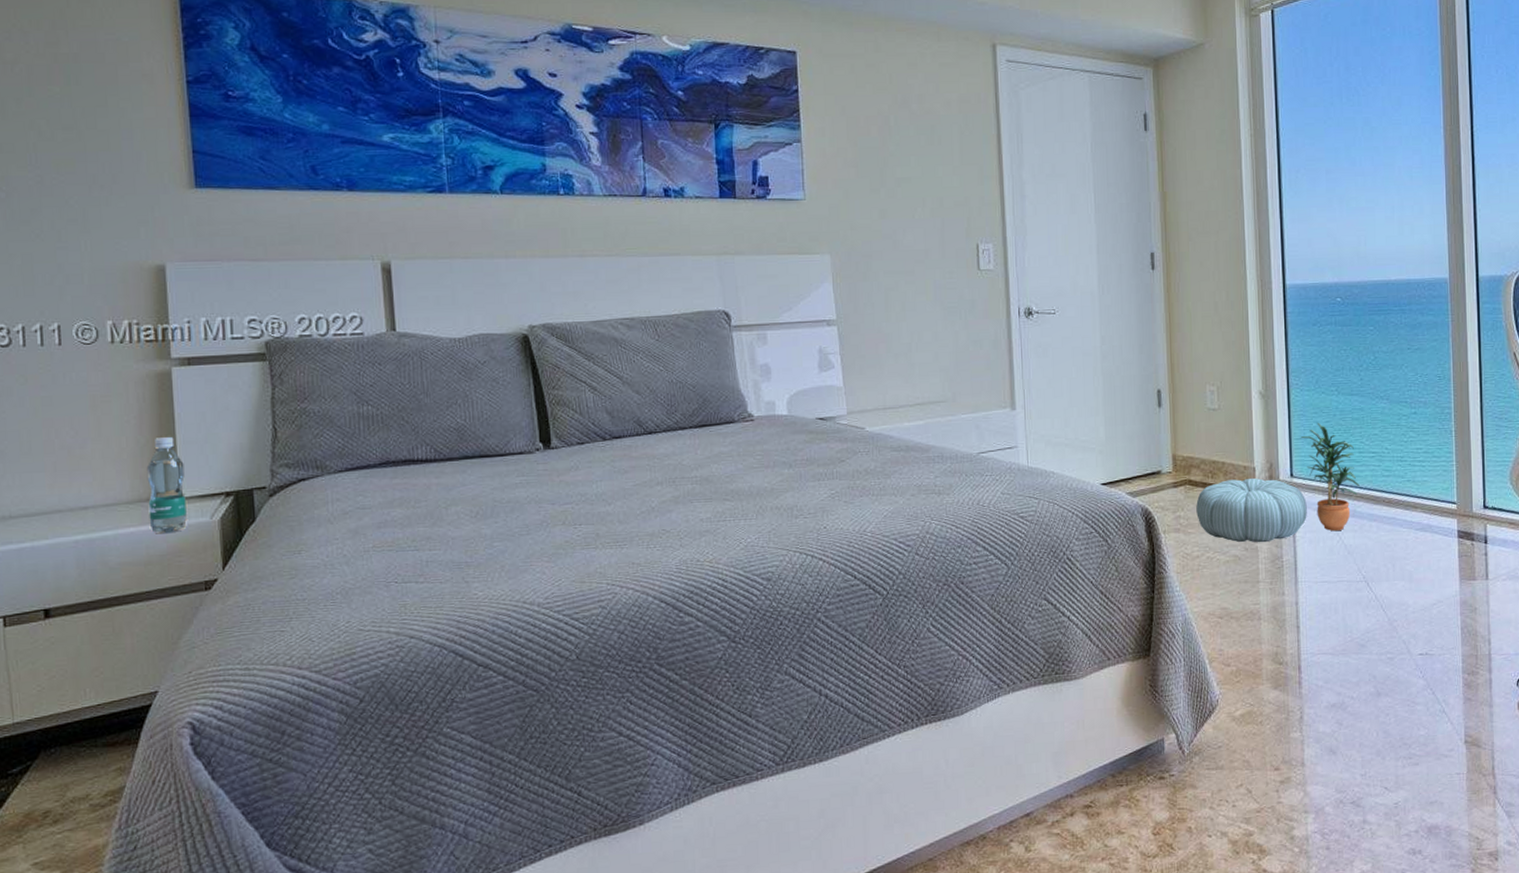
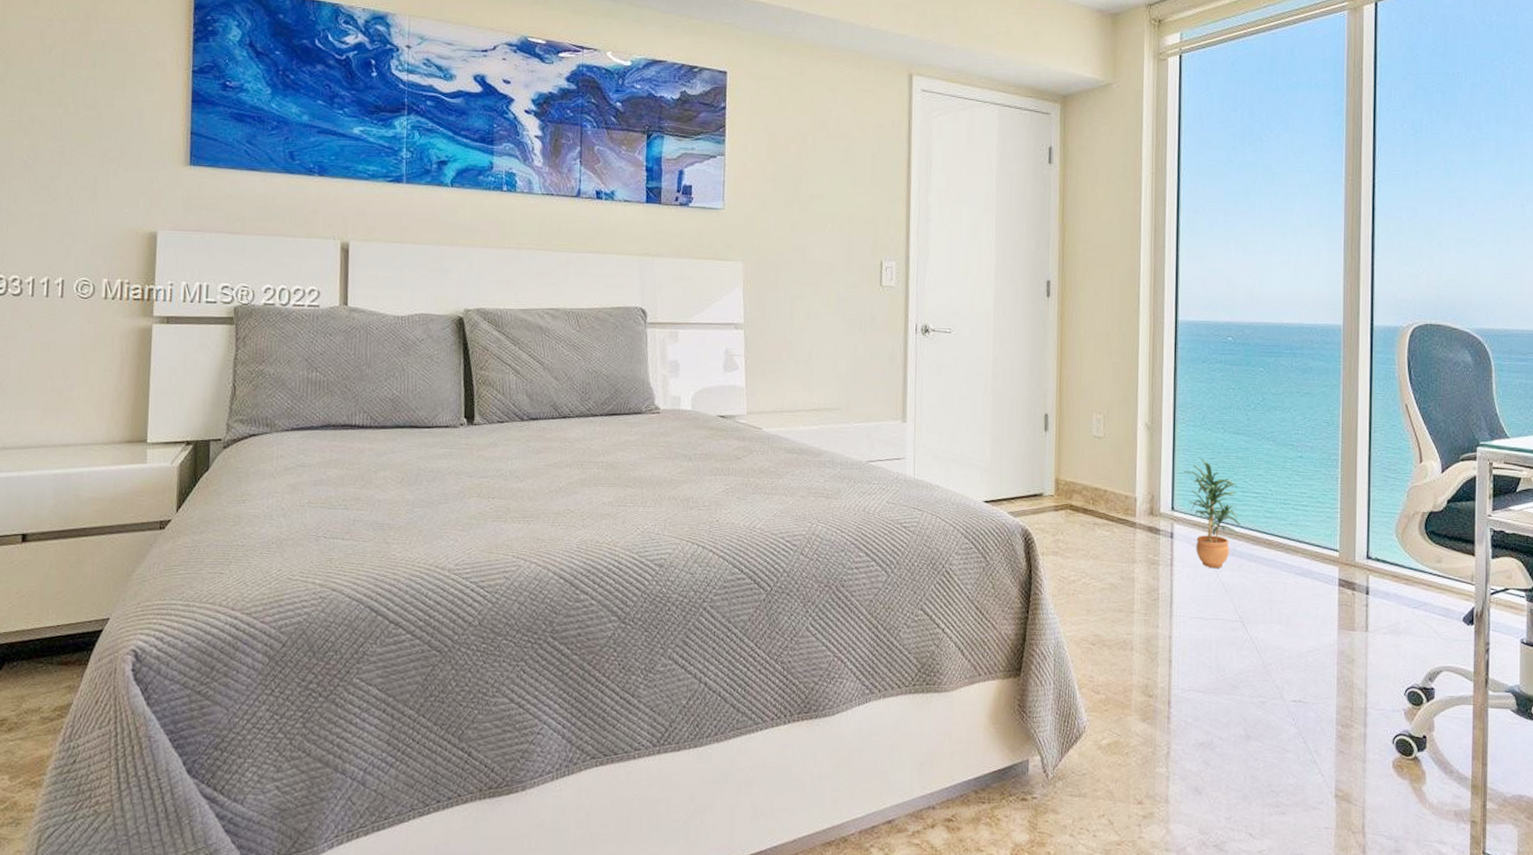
bottle: present [146,437,187,534] -> none [119,387,154,475]
pouf: present [1196,477,1307,543] -> none [1075,507,1186,574]

